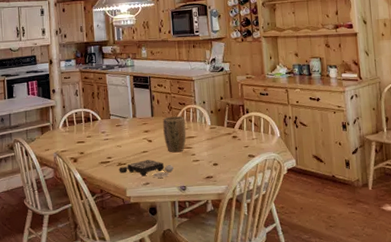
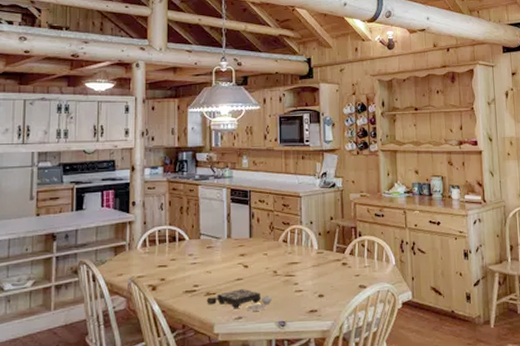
plant pot: present [163,116,186,153] -> none [262,237,289,281]

